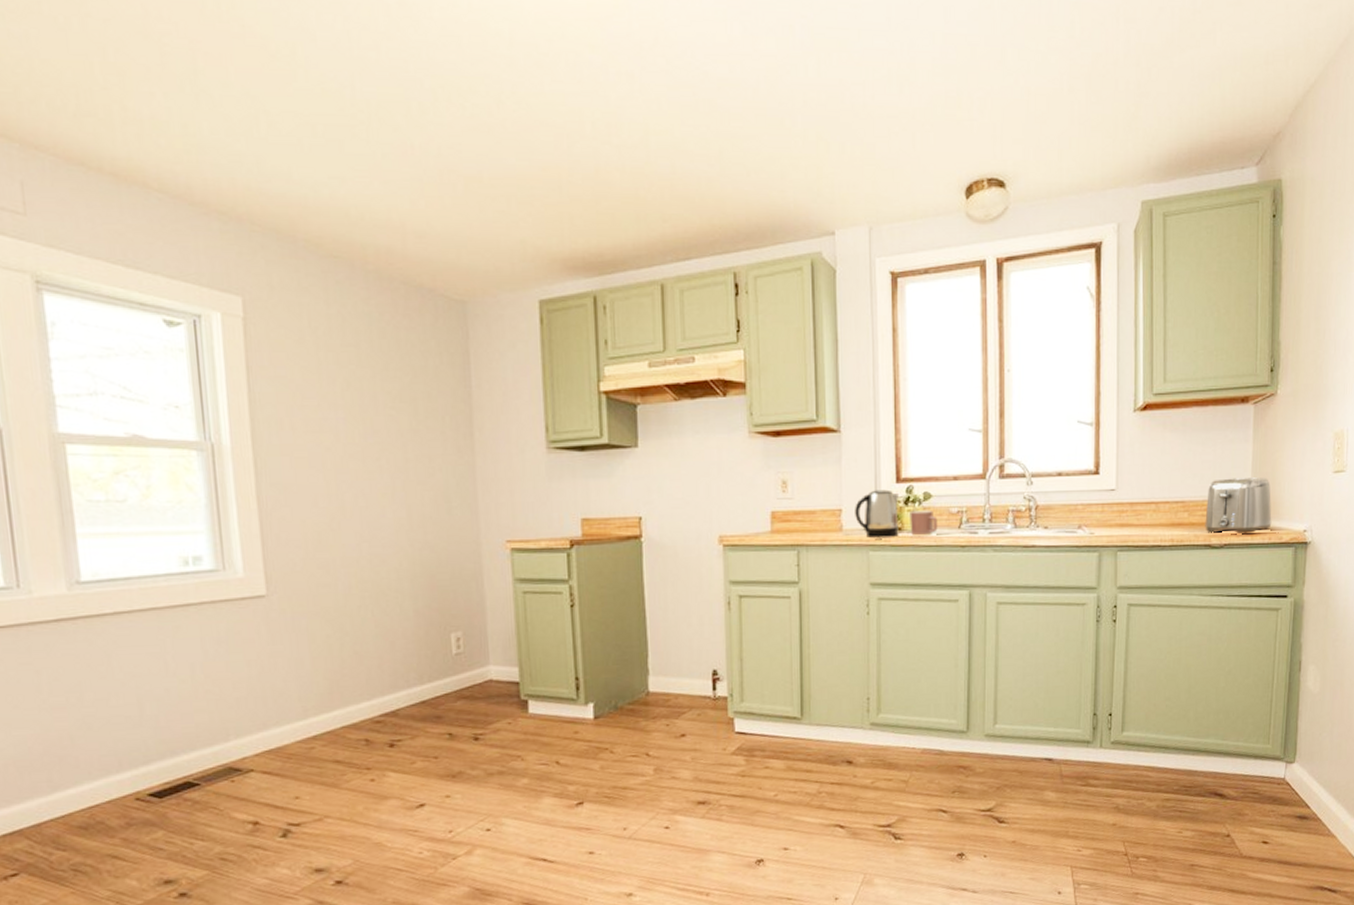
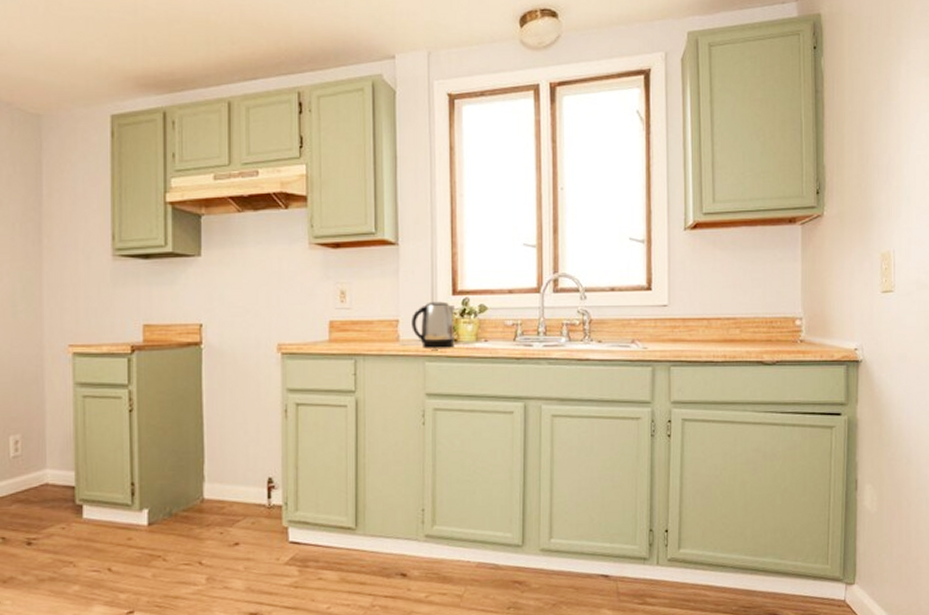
mug: present [910,510,938,537] -> none [465,322,493,349]
toaster: present [1205,477,1272,535] -> none [757,296,823,352]

